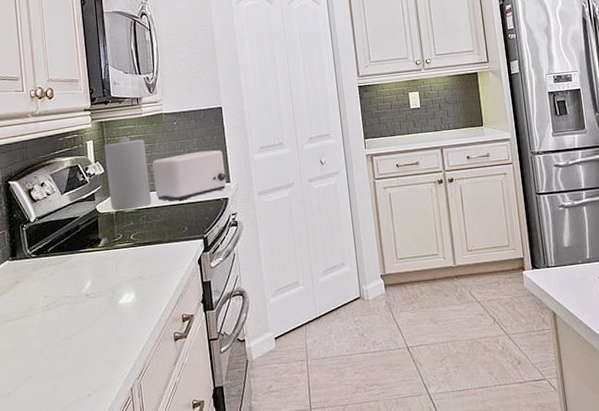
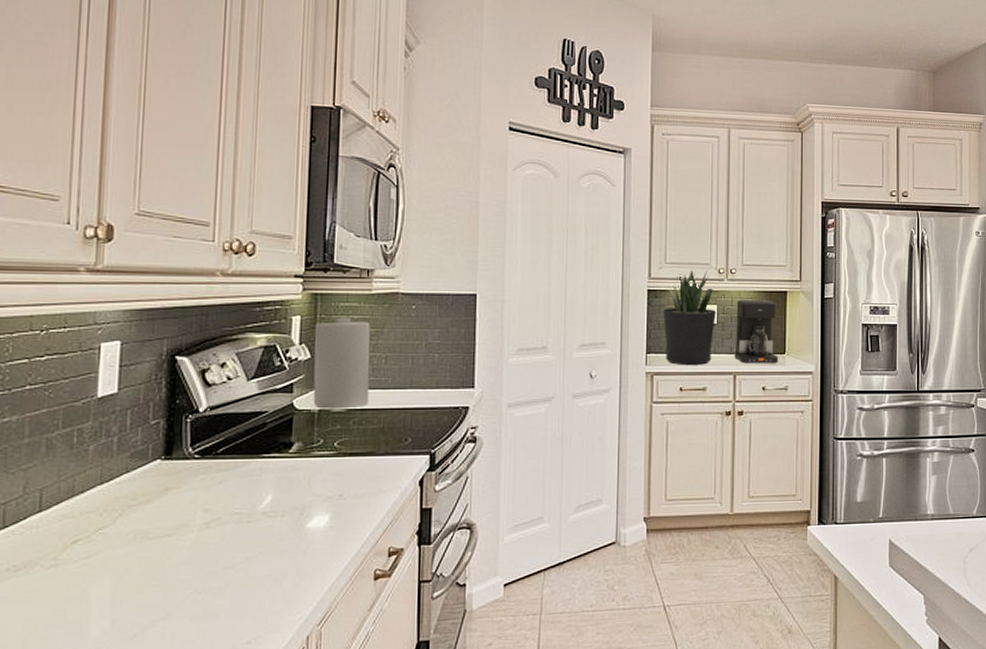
toaster: present [152,150,227,201] -> none [375,345,470,404]
planter: none [373,64,419,146] -> present [663,270,717,365]
coffee maker: none [435,81,478,138] -> present [734,299,779,364]

